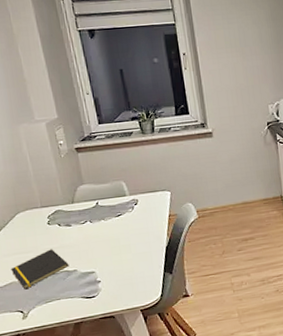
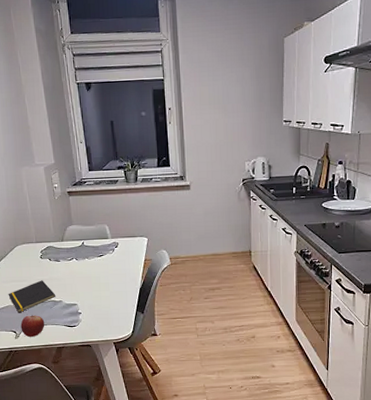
fruit: none [28,289,58,316] -> present [20,314,45,338]

